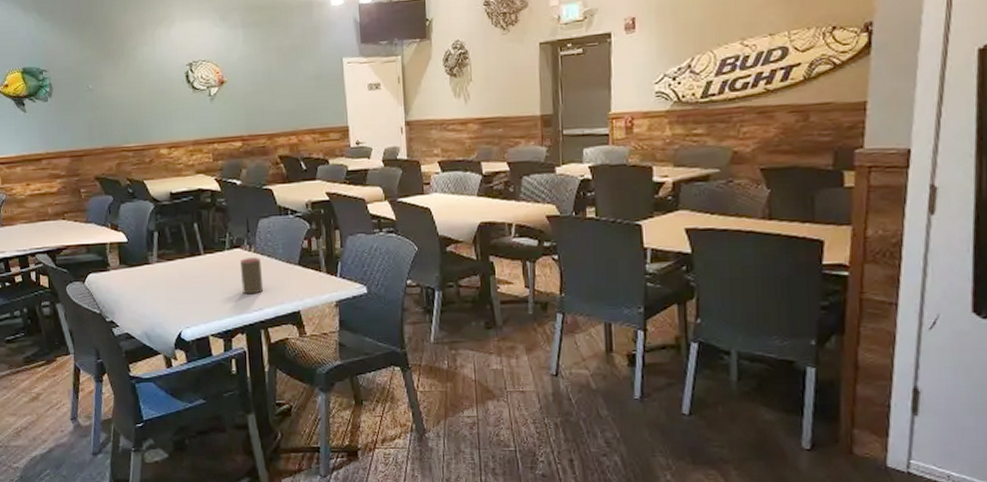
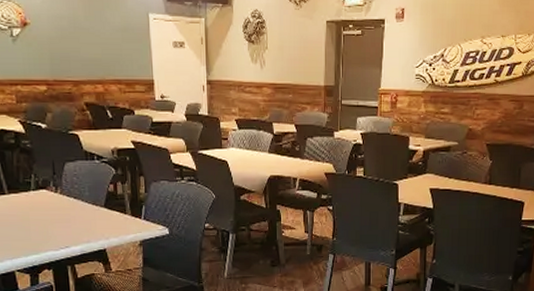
cup: present [239,257,264,295] -> none [45,199,70,233]

